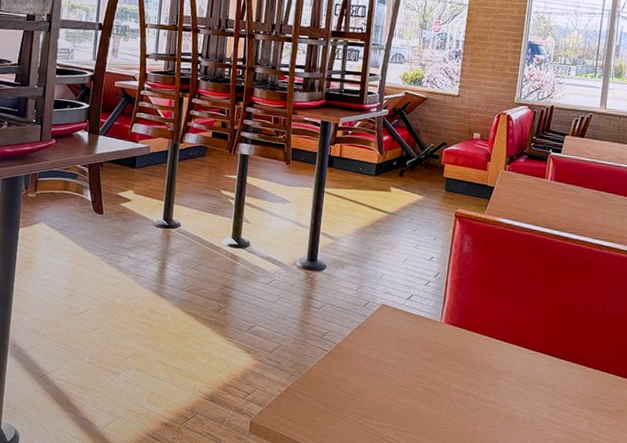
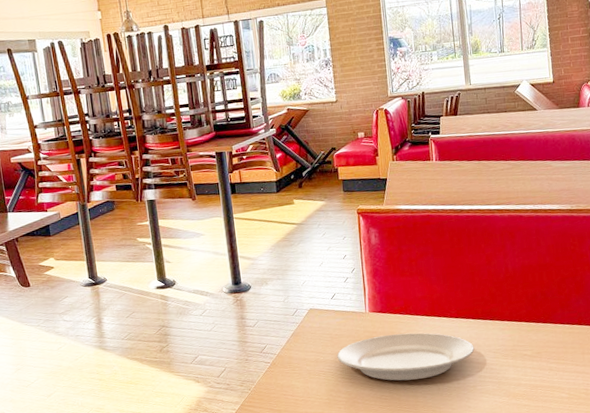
plate: none [399,350,550,409] -> present [337,333,475,381]

